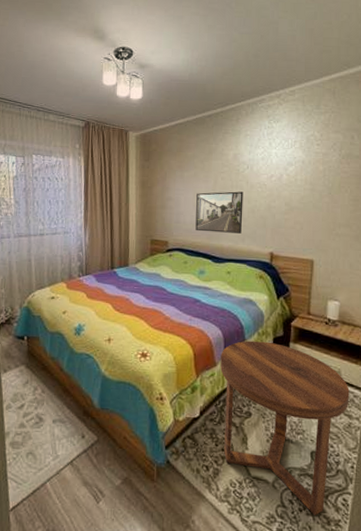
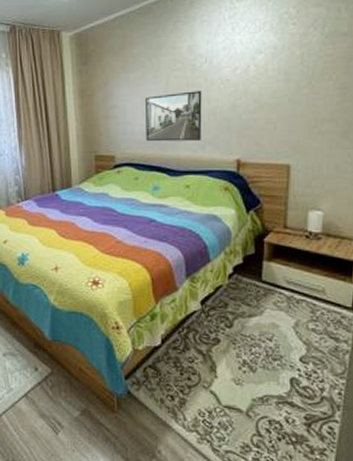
side table: present [220,340,350,515] -> none [182,261,336,444]

